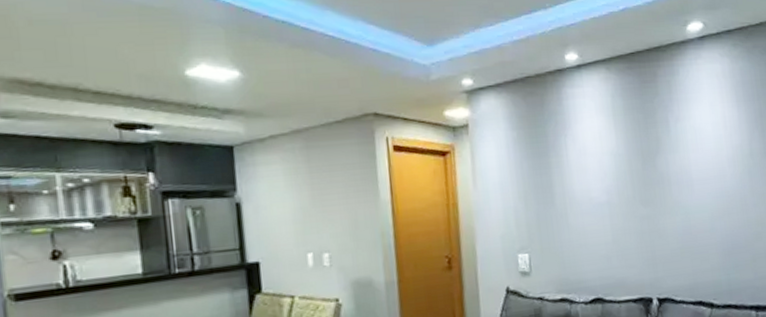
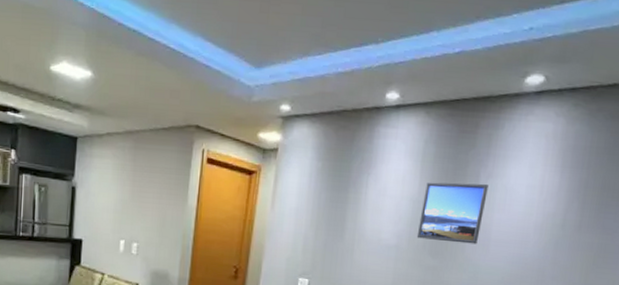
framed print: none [622,127,682,191] -> present [416,182,488,244]

